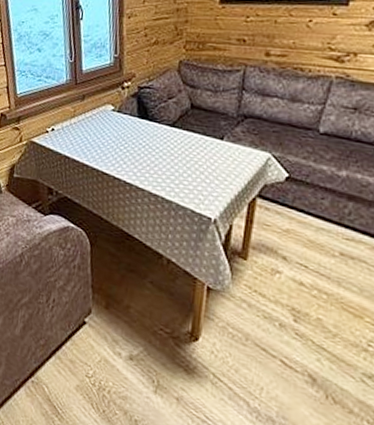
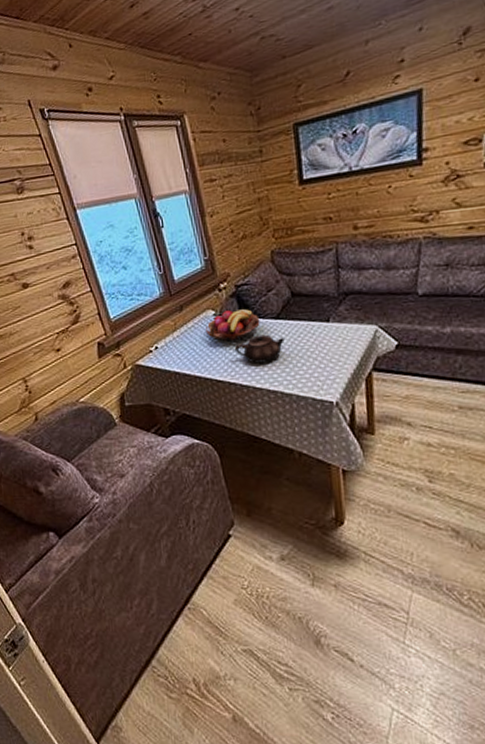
fruit basket: none [102,108,156,140] -> present [206,309,260,342]
teapot: none [126,137,176,167] -> present [235,334,285,364]

